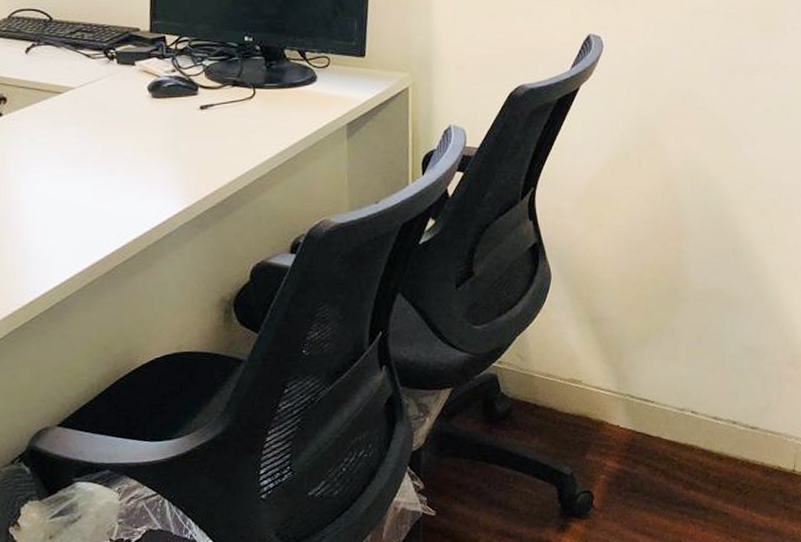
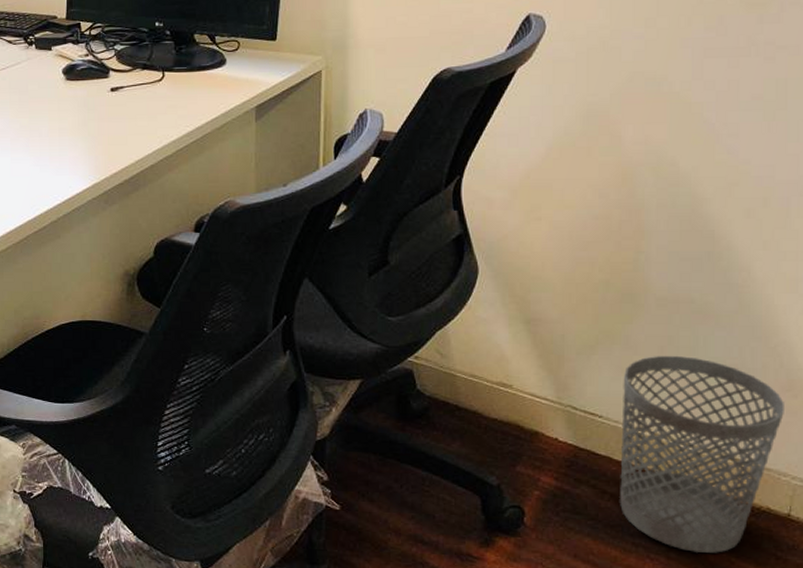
wastebasket: none [668,341,790,513] -> present [620,355,784,553]

